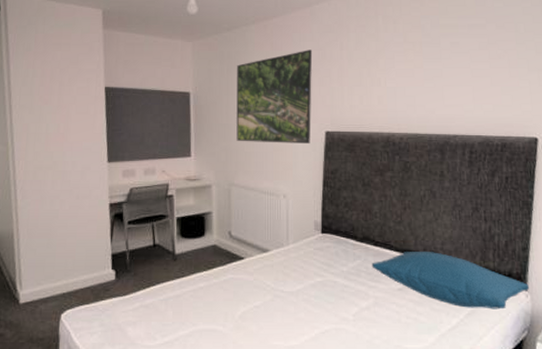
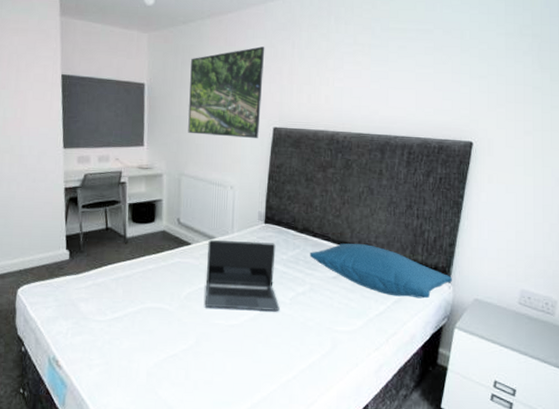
laptop: none [261,253,343,330] -> present [204,240,280,312]

